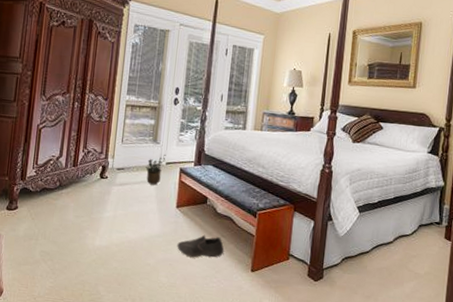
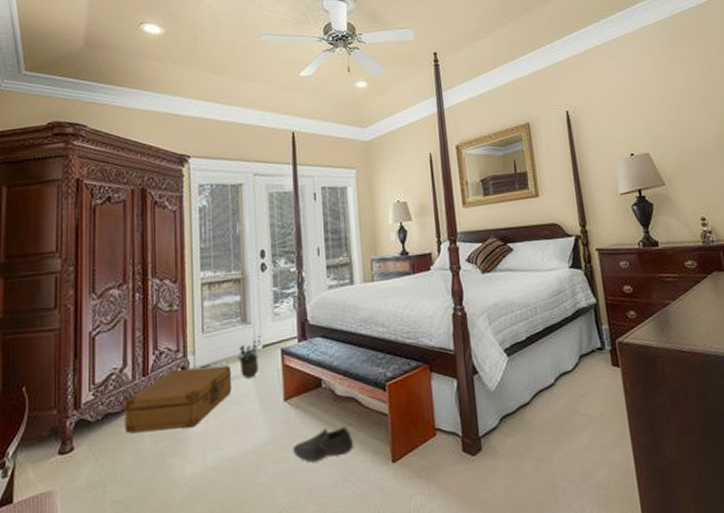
suitcase: none [55,166,140,212] -> present [124,365,232,434]

